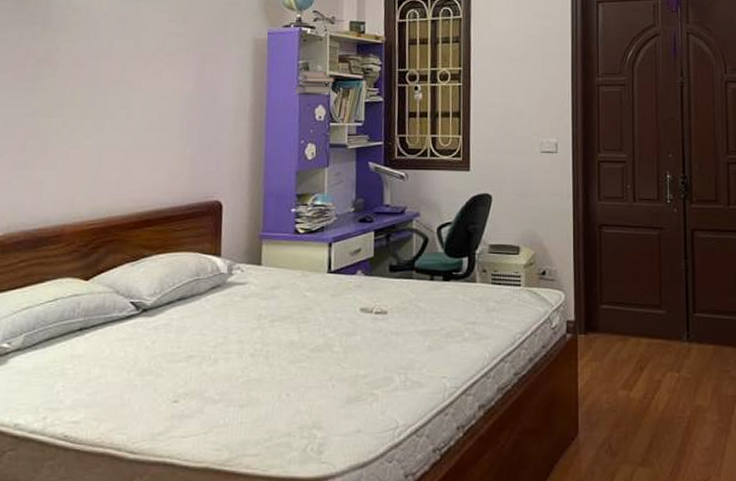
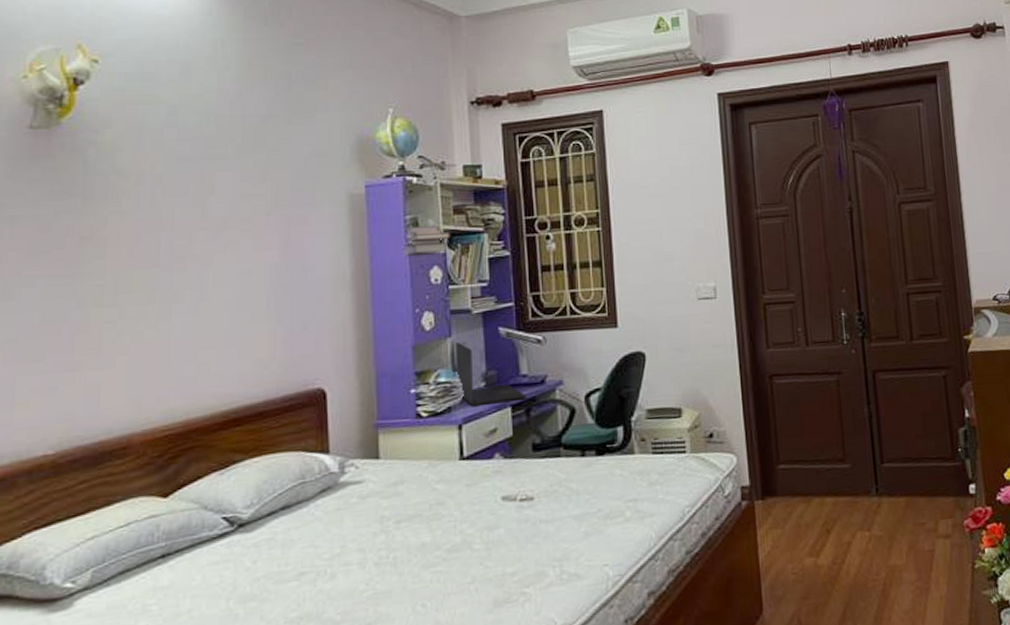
laptop: none [330,171,388,229] -> present [455,341,526,407]

